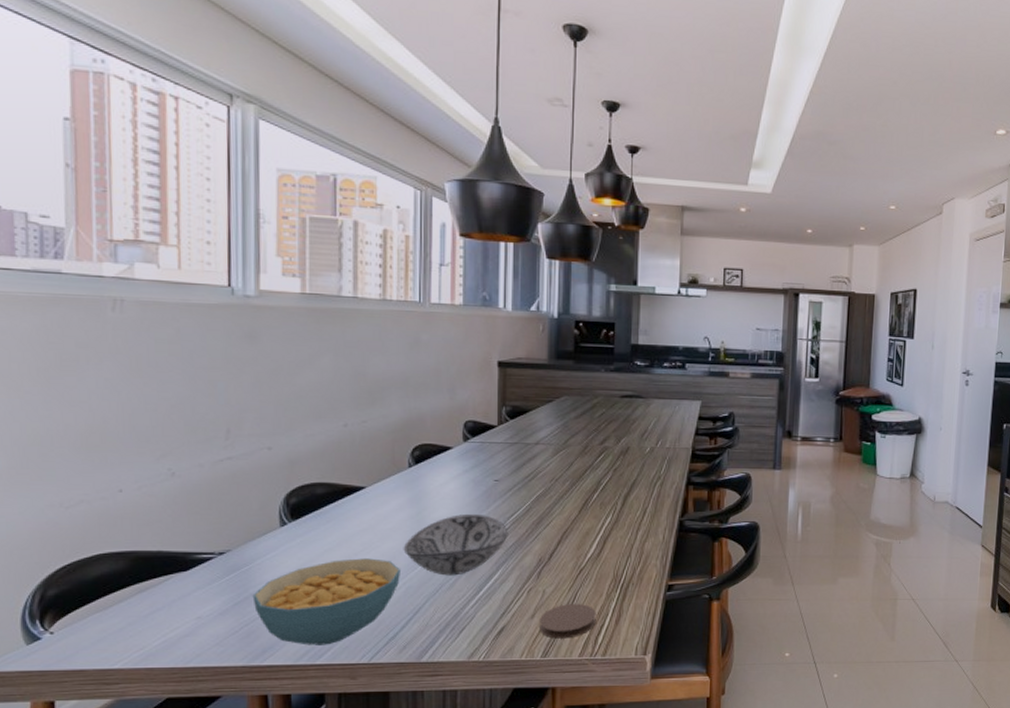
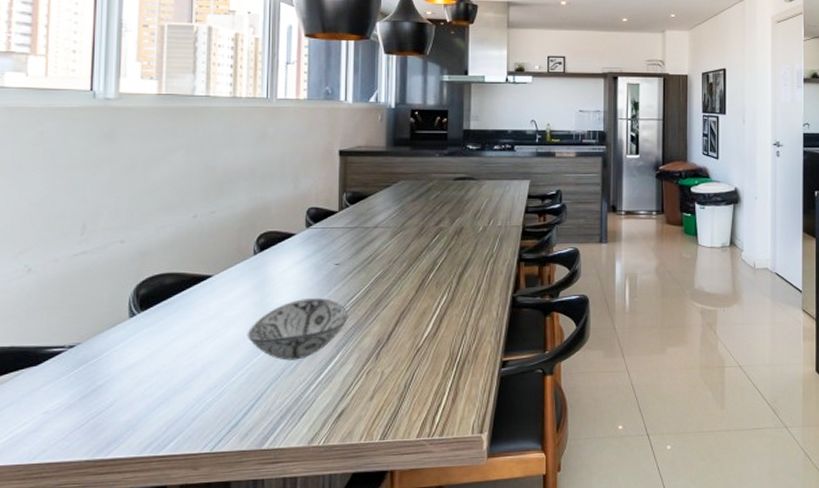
cereal bowl: present [252,558,400,645] -> none [99,346,244,437]
coaster: present [540,603,596,639] -> none [378,383,433,420]

